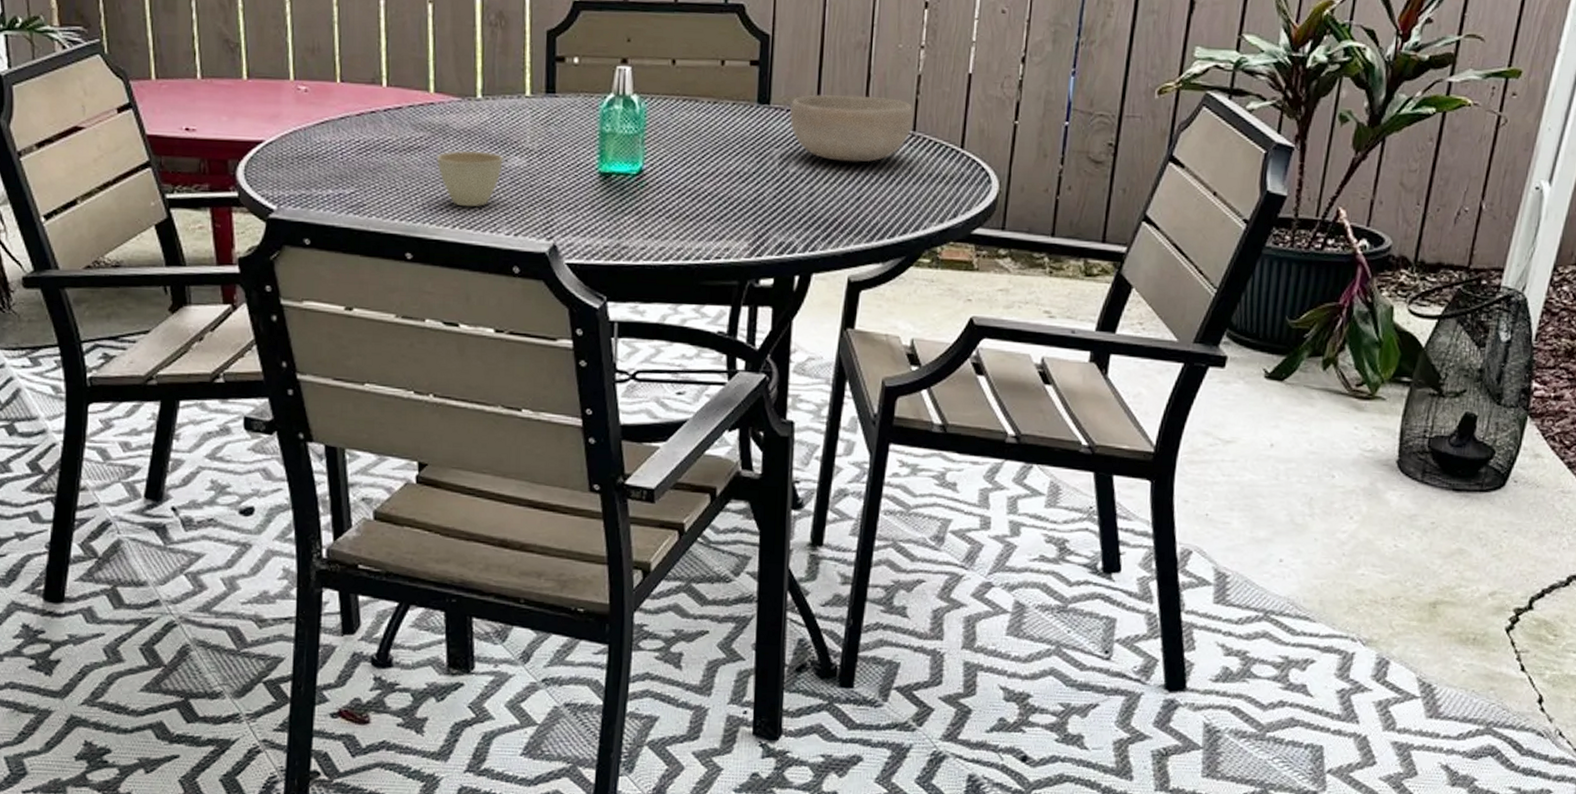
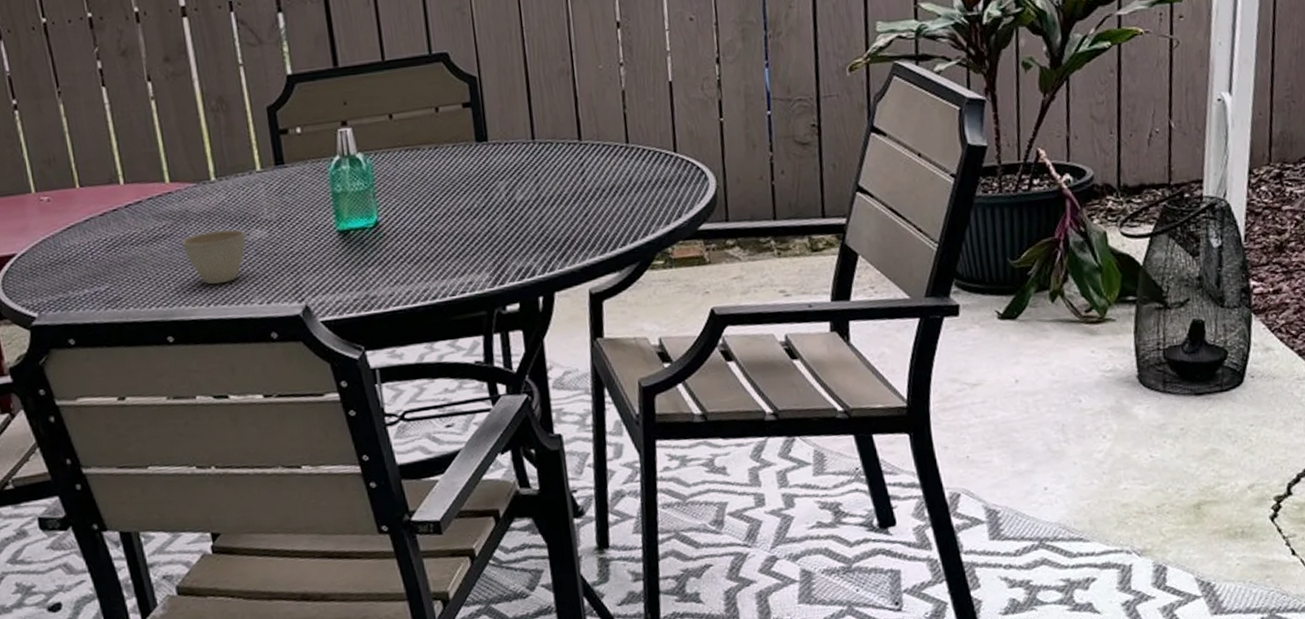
bowl: present [790,94,914,163] -> none [507,116,626,184]

